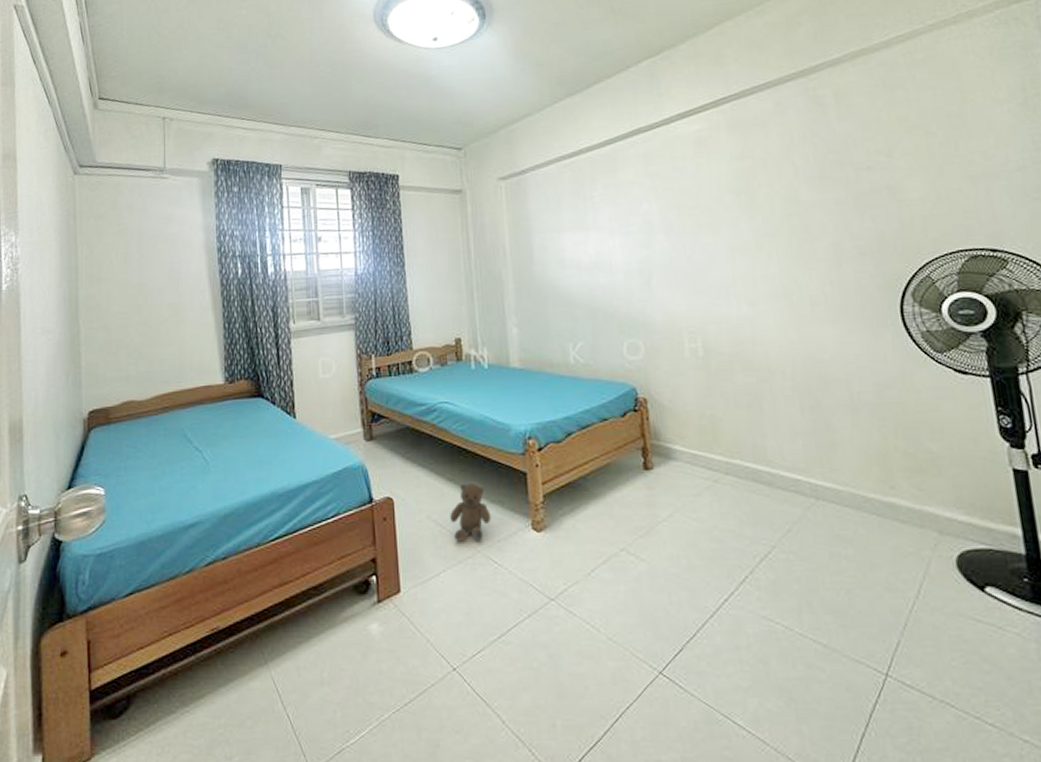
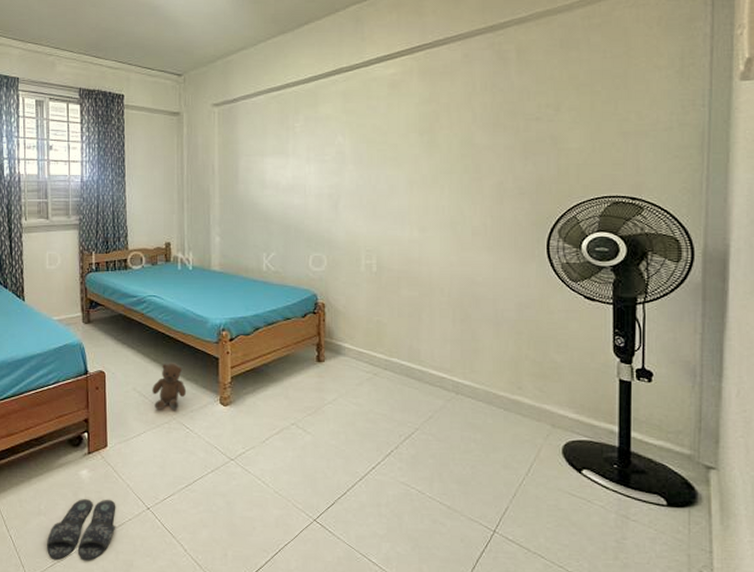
slippers: none [332,659,416,744] -> present [47,499,116,561]

